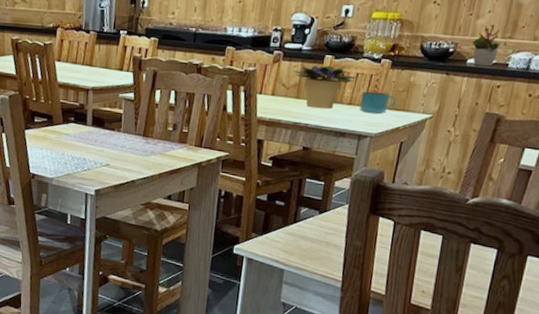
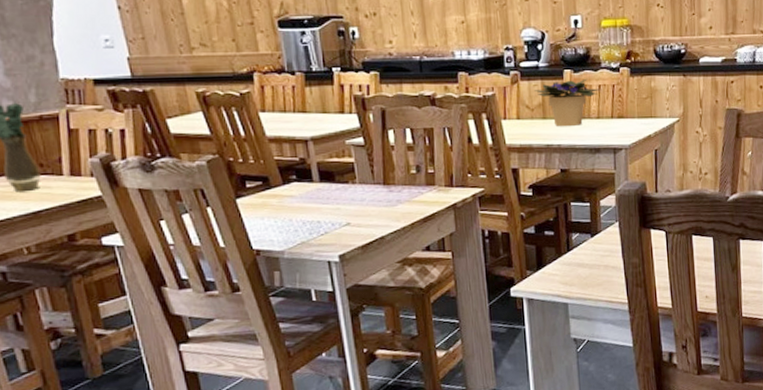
cup: present [359,91,396,115] -> none [607,102,642,125]
decorative plant: present [472,24,501,68] -> none [701,21,726,65]

